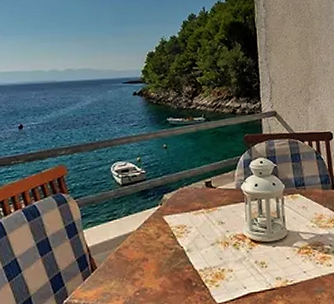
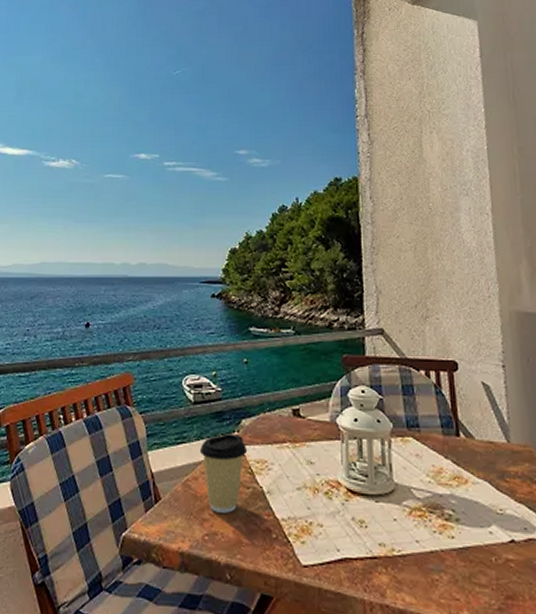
coffee cup: none [128,206,170,273] -> present [199,432,248,513]

